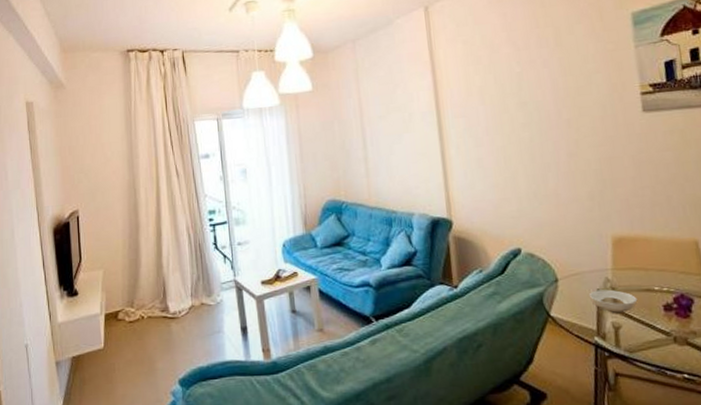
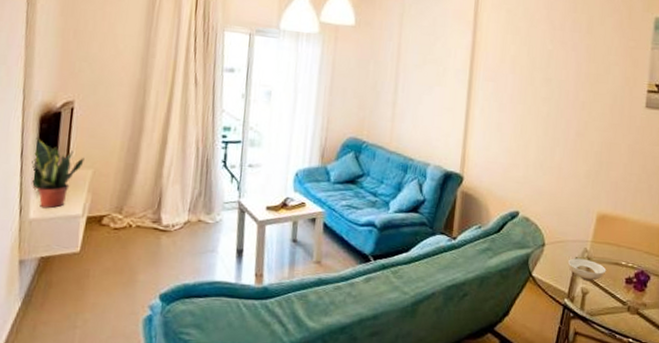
potted plant: none [53,248,95,312] -> present [32,138,85,209]

